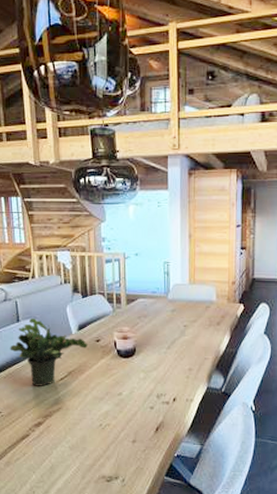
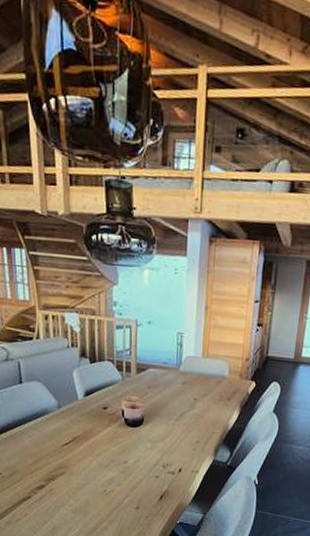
potted plant: present [10,317,88,386] -> none [11,380,94,450]

